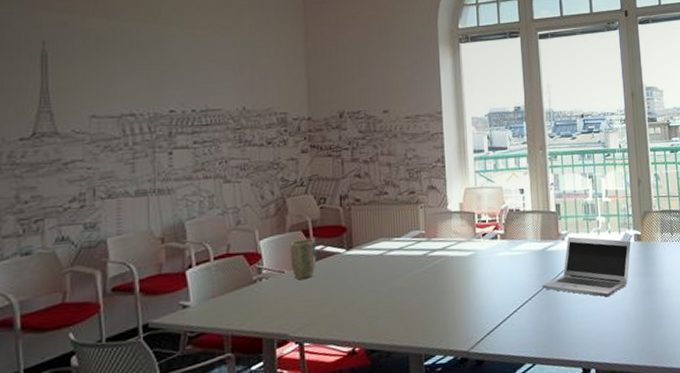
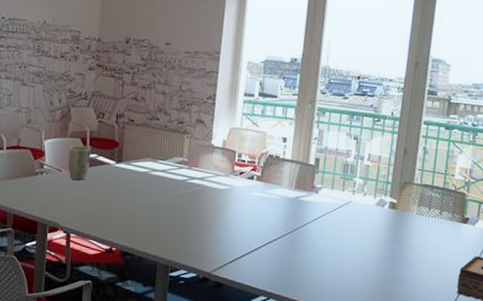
laptop: present [542,236,631,297] -> none [288,191,385,255]

